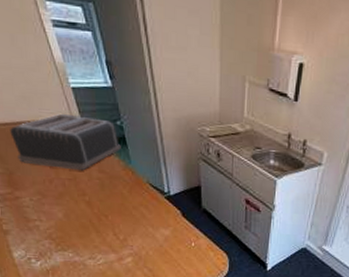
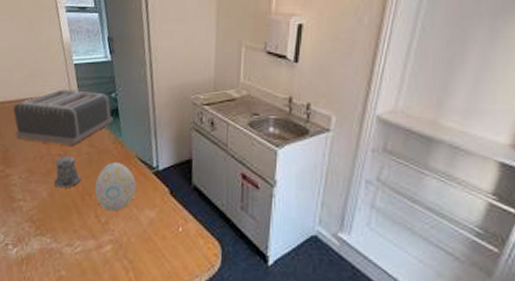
pepper shaker: none [66,178,95,210] -> present [54,154,81,188]
decorative egg: none [110,187,150,230] -> present [95,162,136,211]

